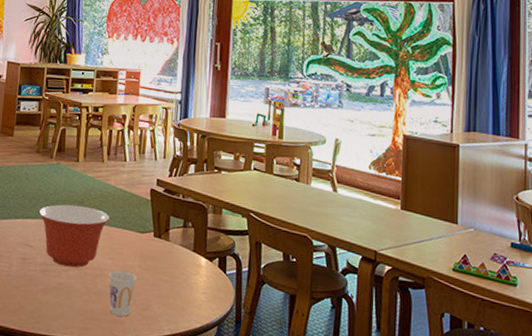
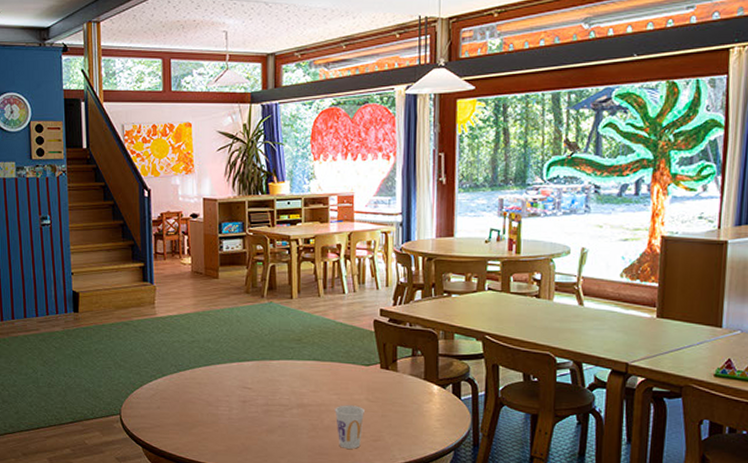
mixing bowl: present [38,204,110,268] -> none [254,343,331,406]

